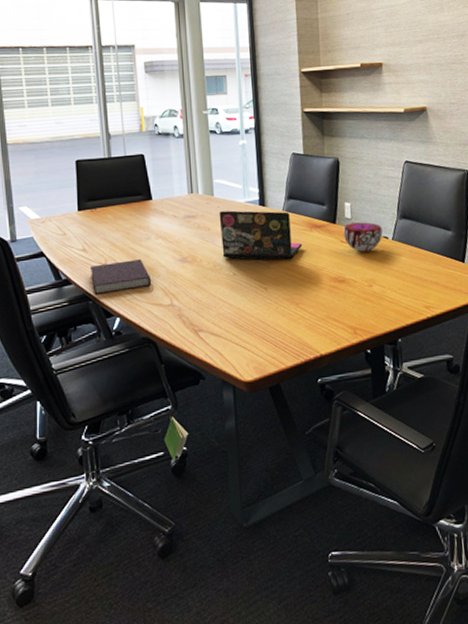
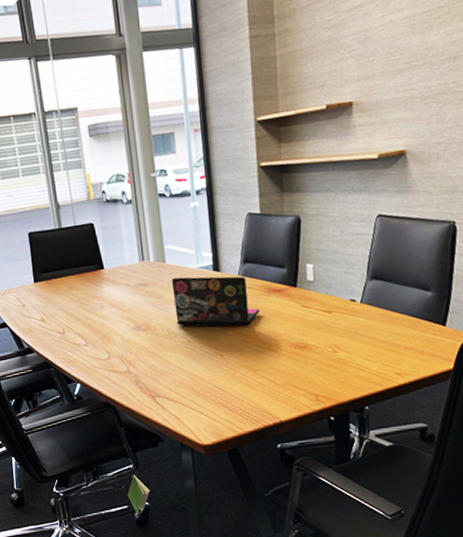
notebook: present [91,258,152,294] -> none [50,327,108,362]
decorative bowl: present [343,222,383,252] -> none [305,284,350,316]

